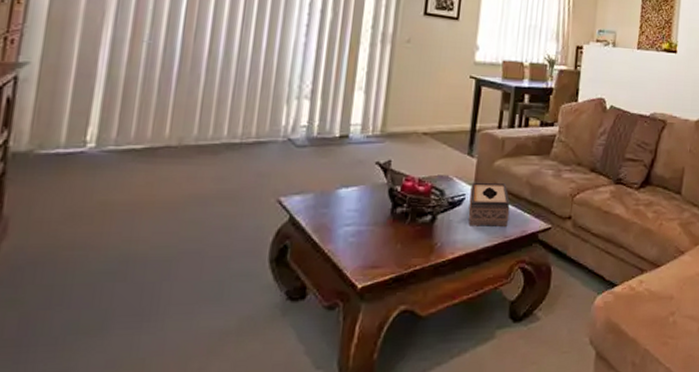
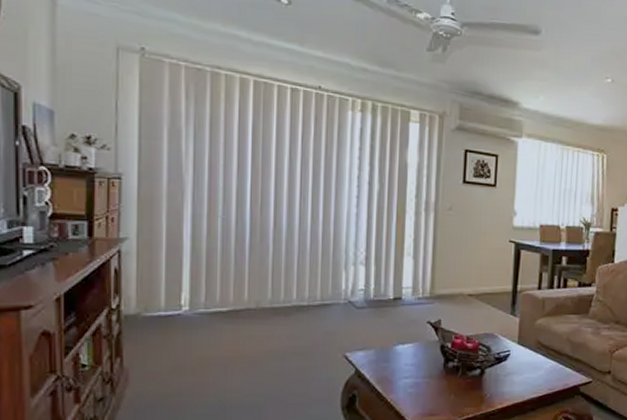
tissue box: present [468,182,510,226] -> none [514,339,552,380]

